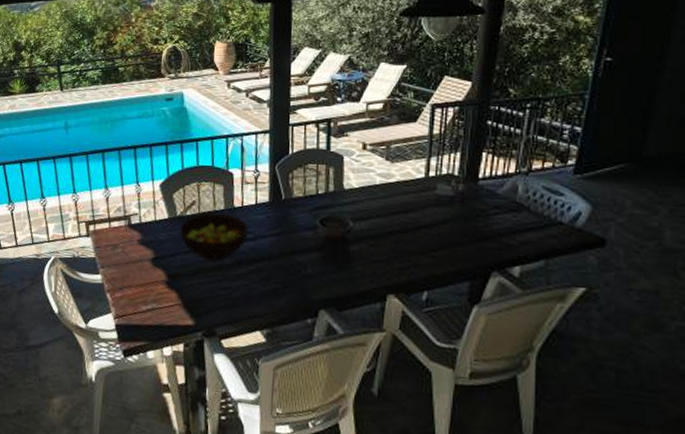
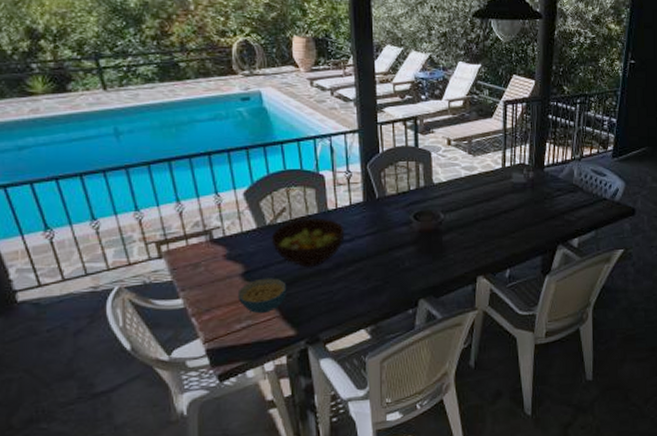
cereal bowl: none [146,265,190,300] -> present [237,278,287,314]

